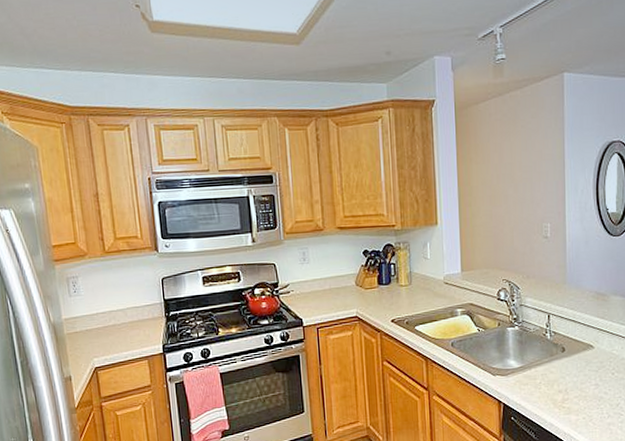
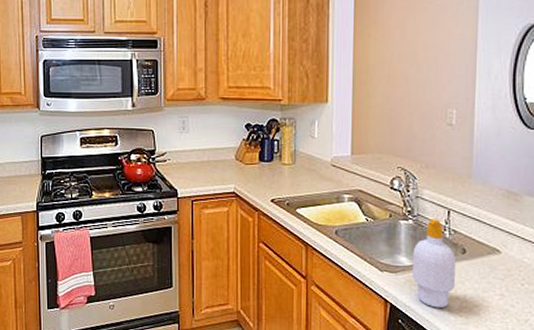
soap bottle: none [520,323,558,403] -> present [412,219,457,309]

